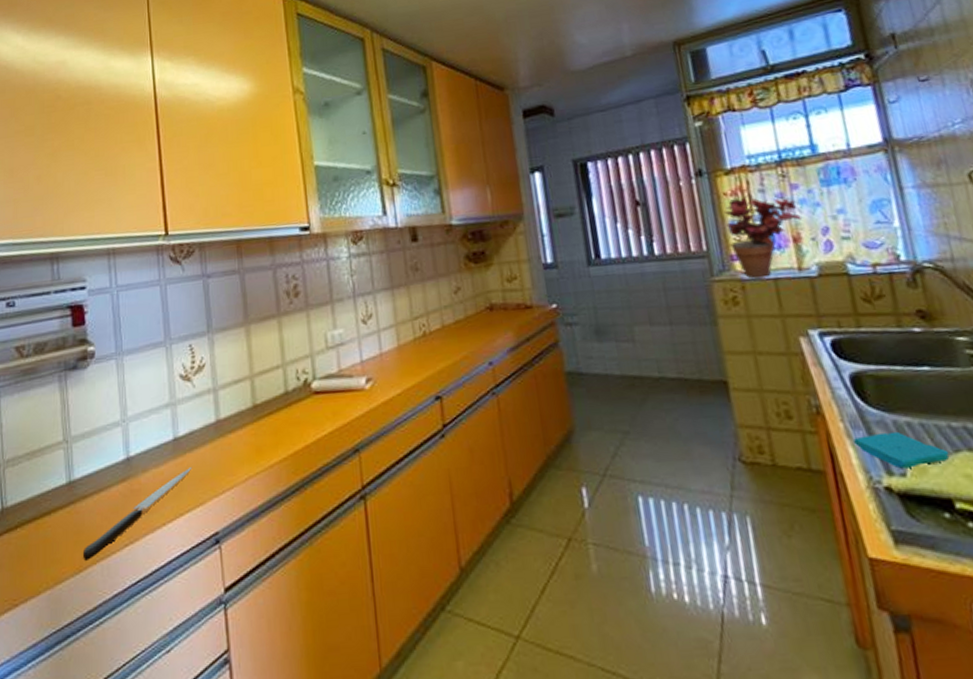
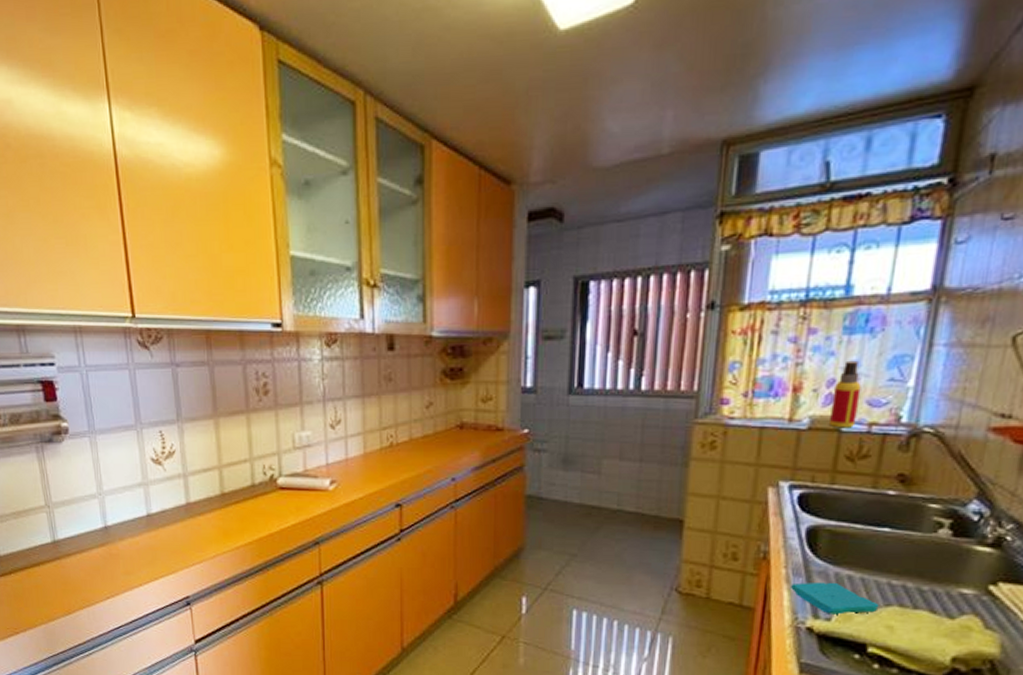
kitchen knife: present [82,467,192,561] -> none [70,541,165,606]
potted plant: present [724,195,802,279] -> none [724,335,809,425]
spray bottle: none [829,208,861,272] -> present [828,360,861,428]

